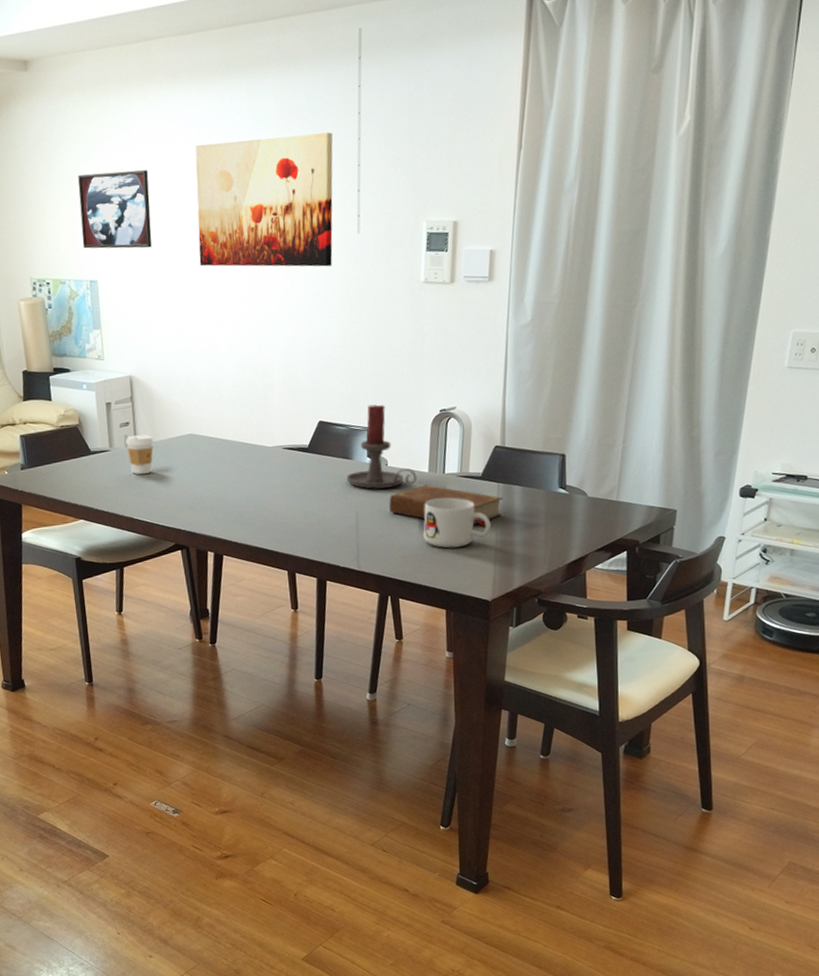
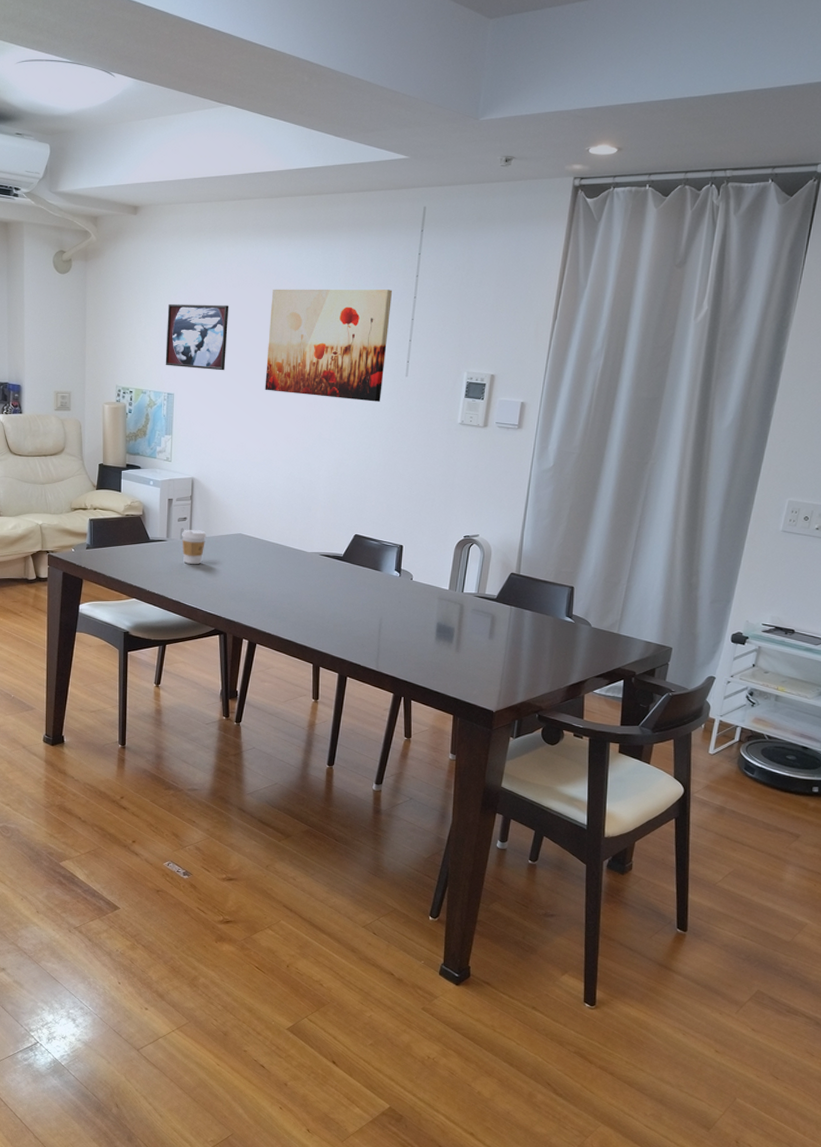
candle holder: present [346,404,417,489] -> none [374,525,438,600]
book: present [389,484,503,527] -> none [410,600,514,644]
mug: present [423,497,491,549] -> none [439,614,501,660]

